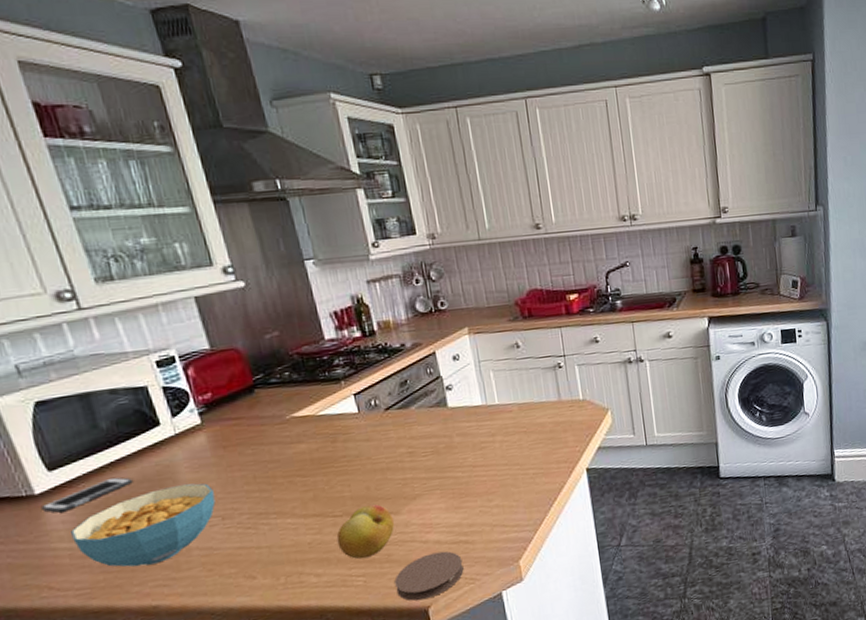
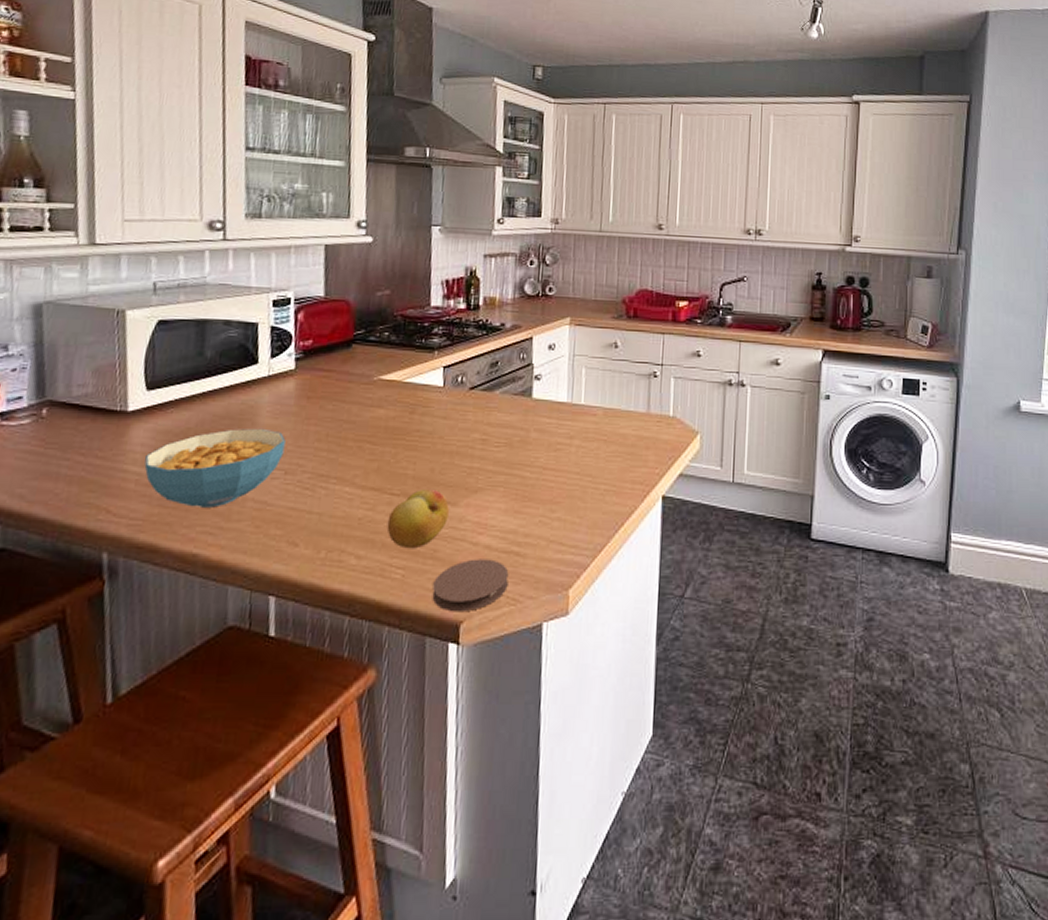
cell phone: present [41,477,133,513] -> none [128,408,216,434]

